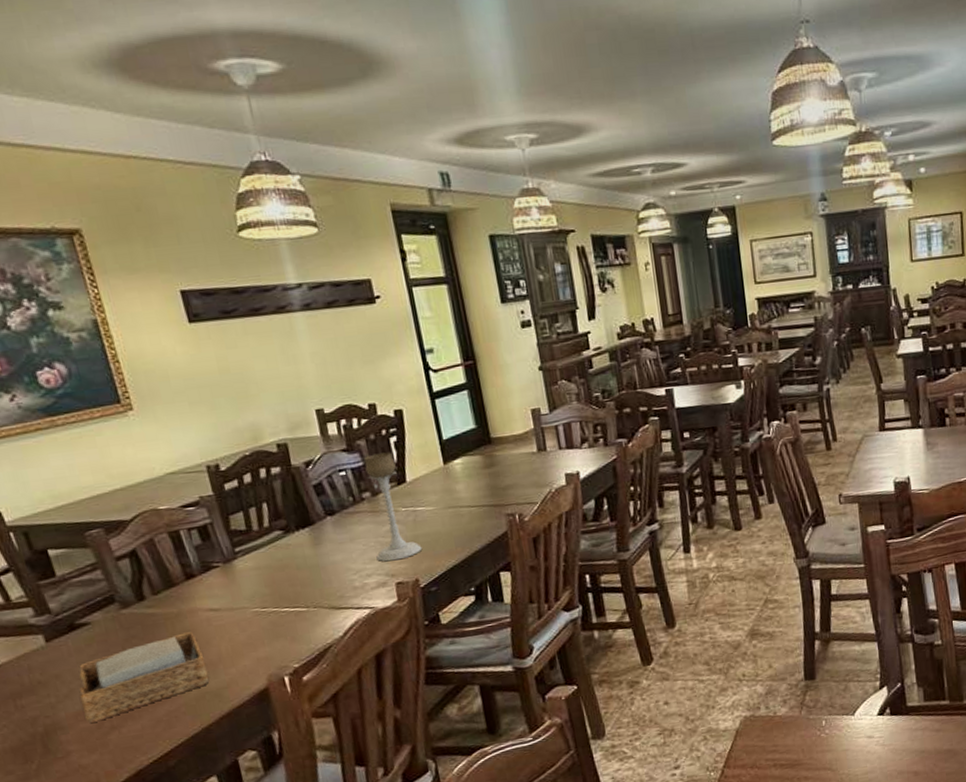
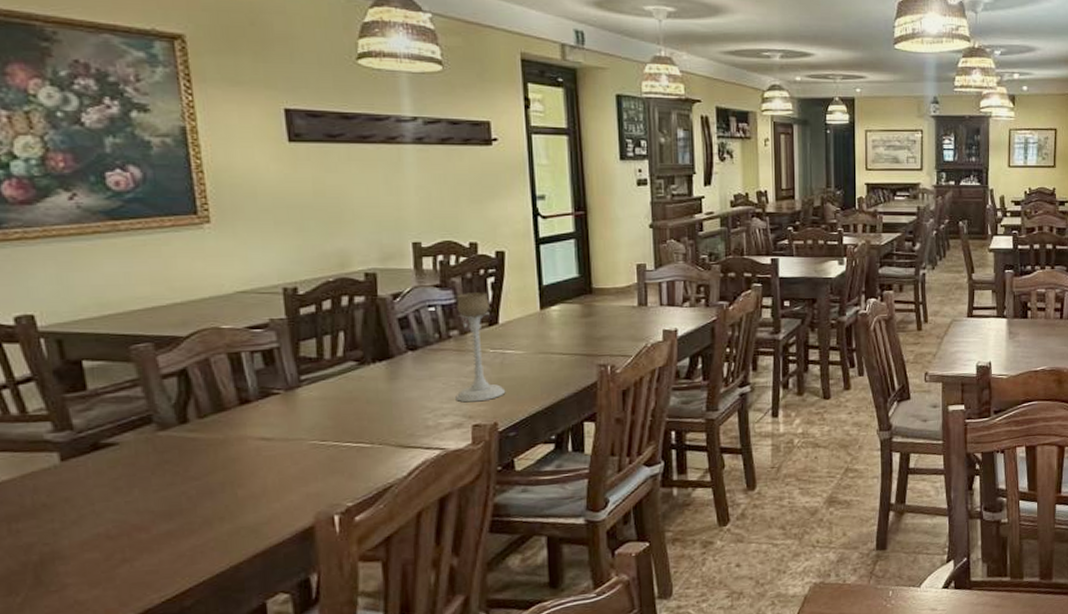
napkin holder: present [78,632,210,723] -> none [90,461,248,554]

